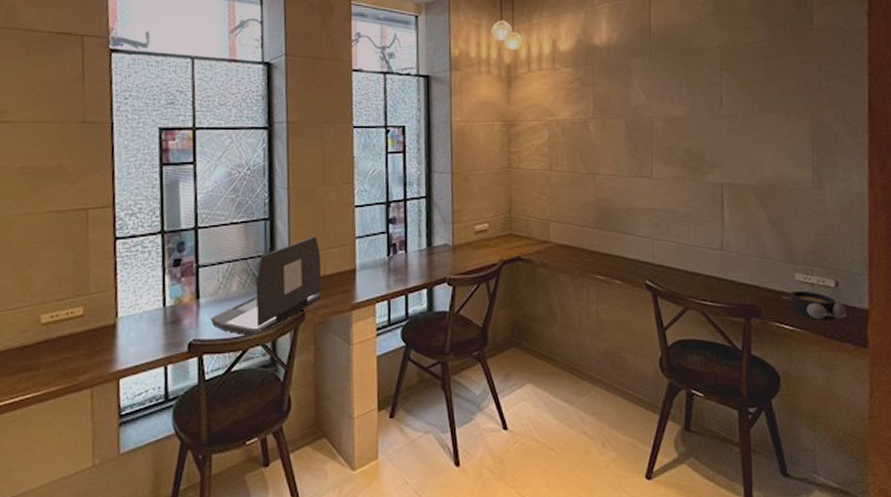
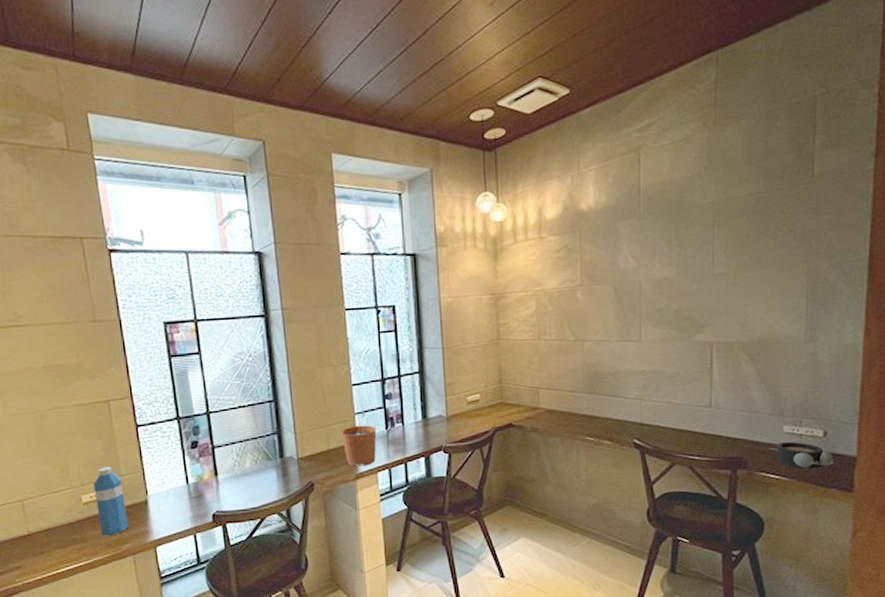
water bottle: none [56,282,91,363] -> present [93,466,129,536]
laptop: present [210,236,322,337] -> none [229,414,328,507]
plant pot: none [339,236,377,296] -> present [341,412,377,467]

